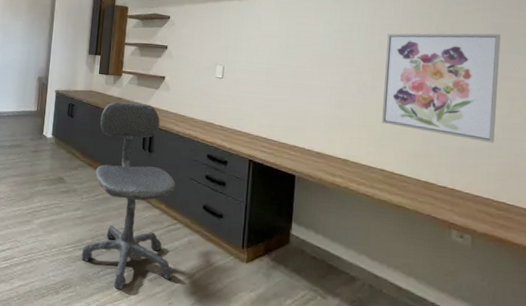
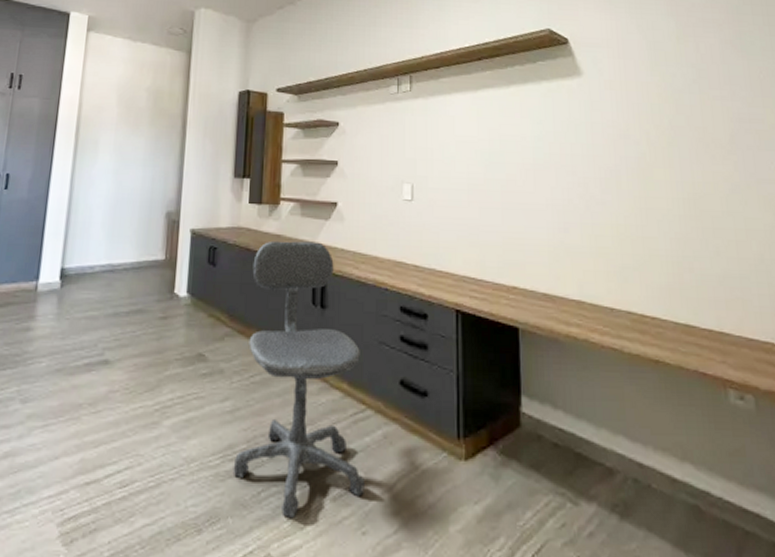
wall art: present [382,33,501,143] -> none [612,126,761,267]

